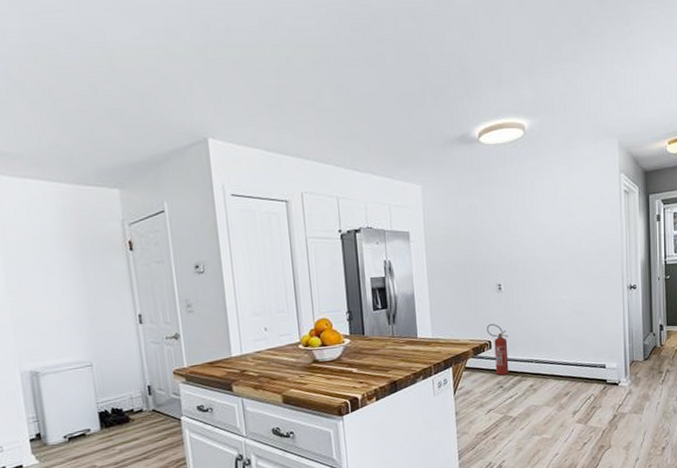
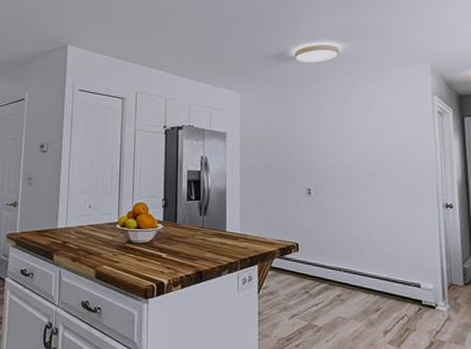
fire extinguisher: present [486,324,509,376] -> none [294,227,316,280]

